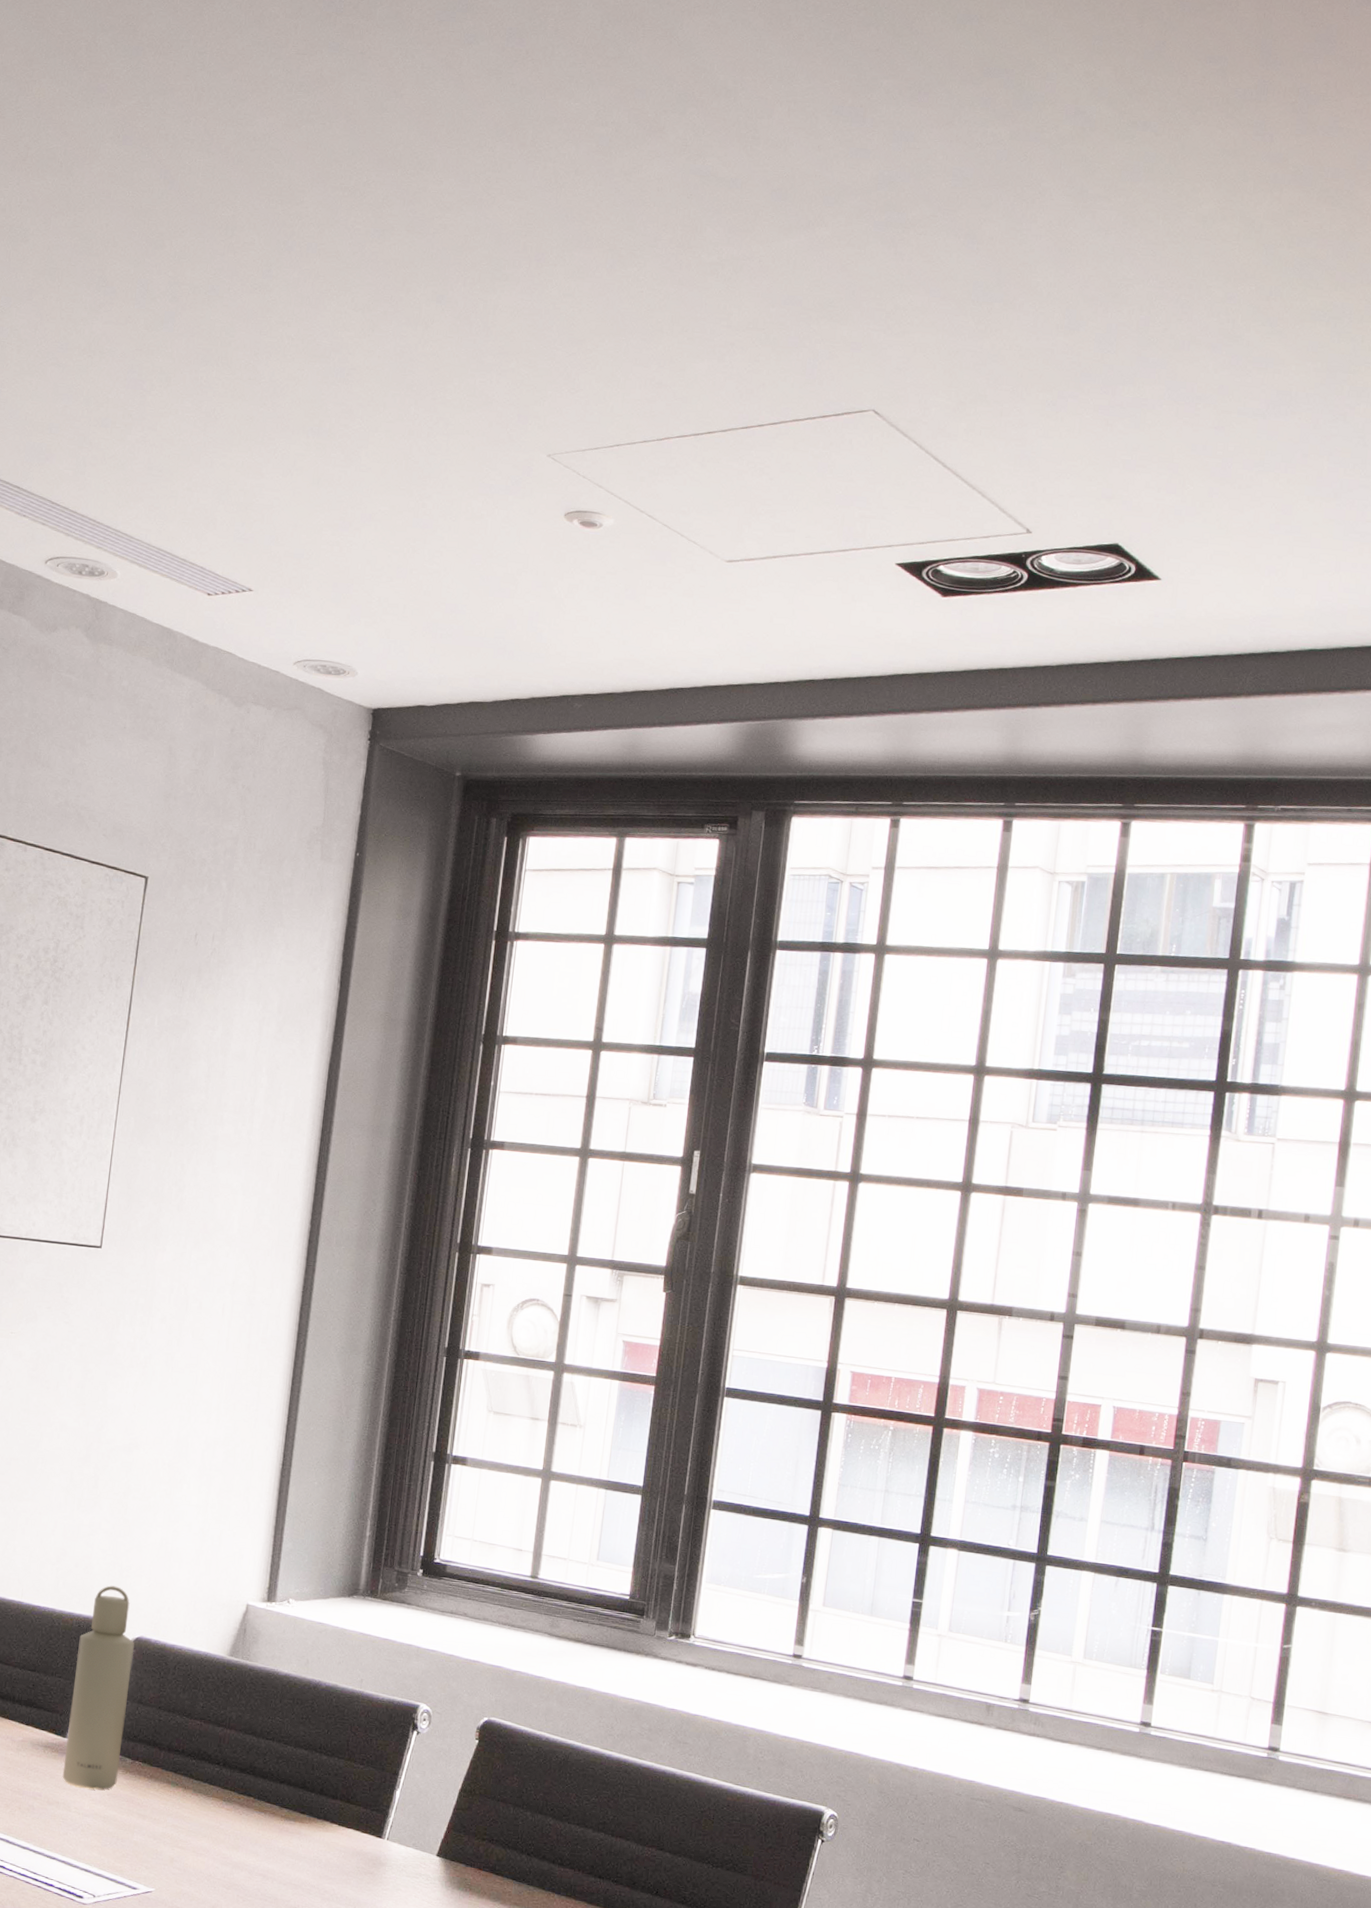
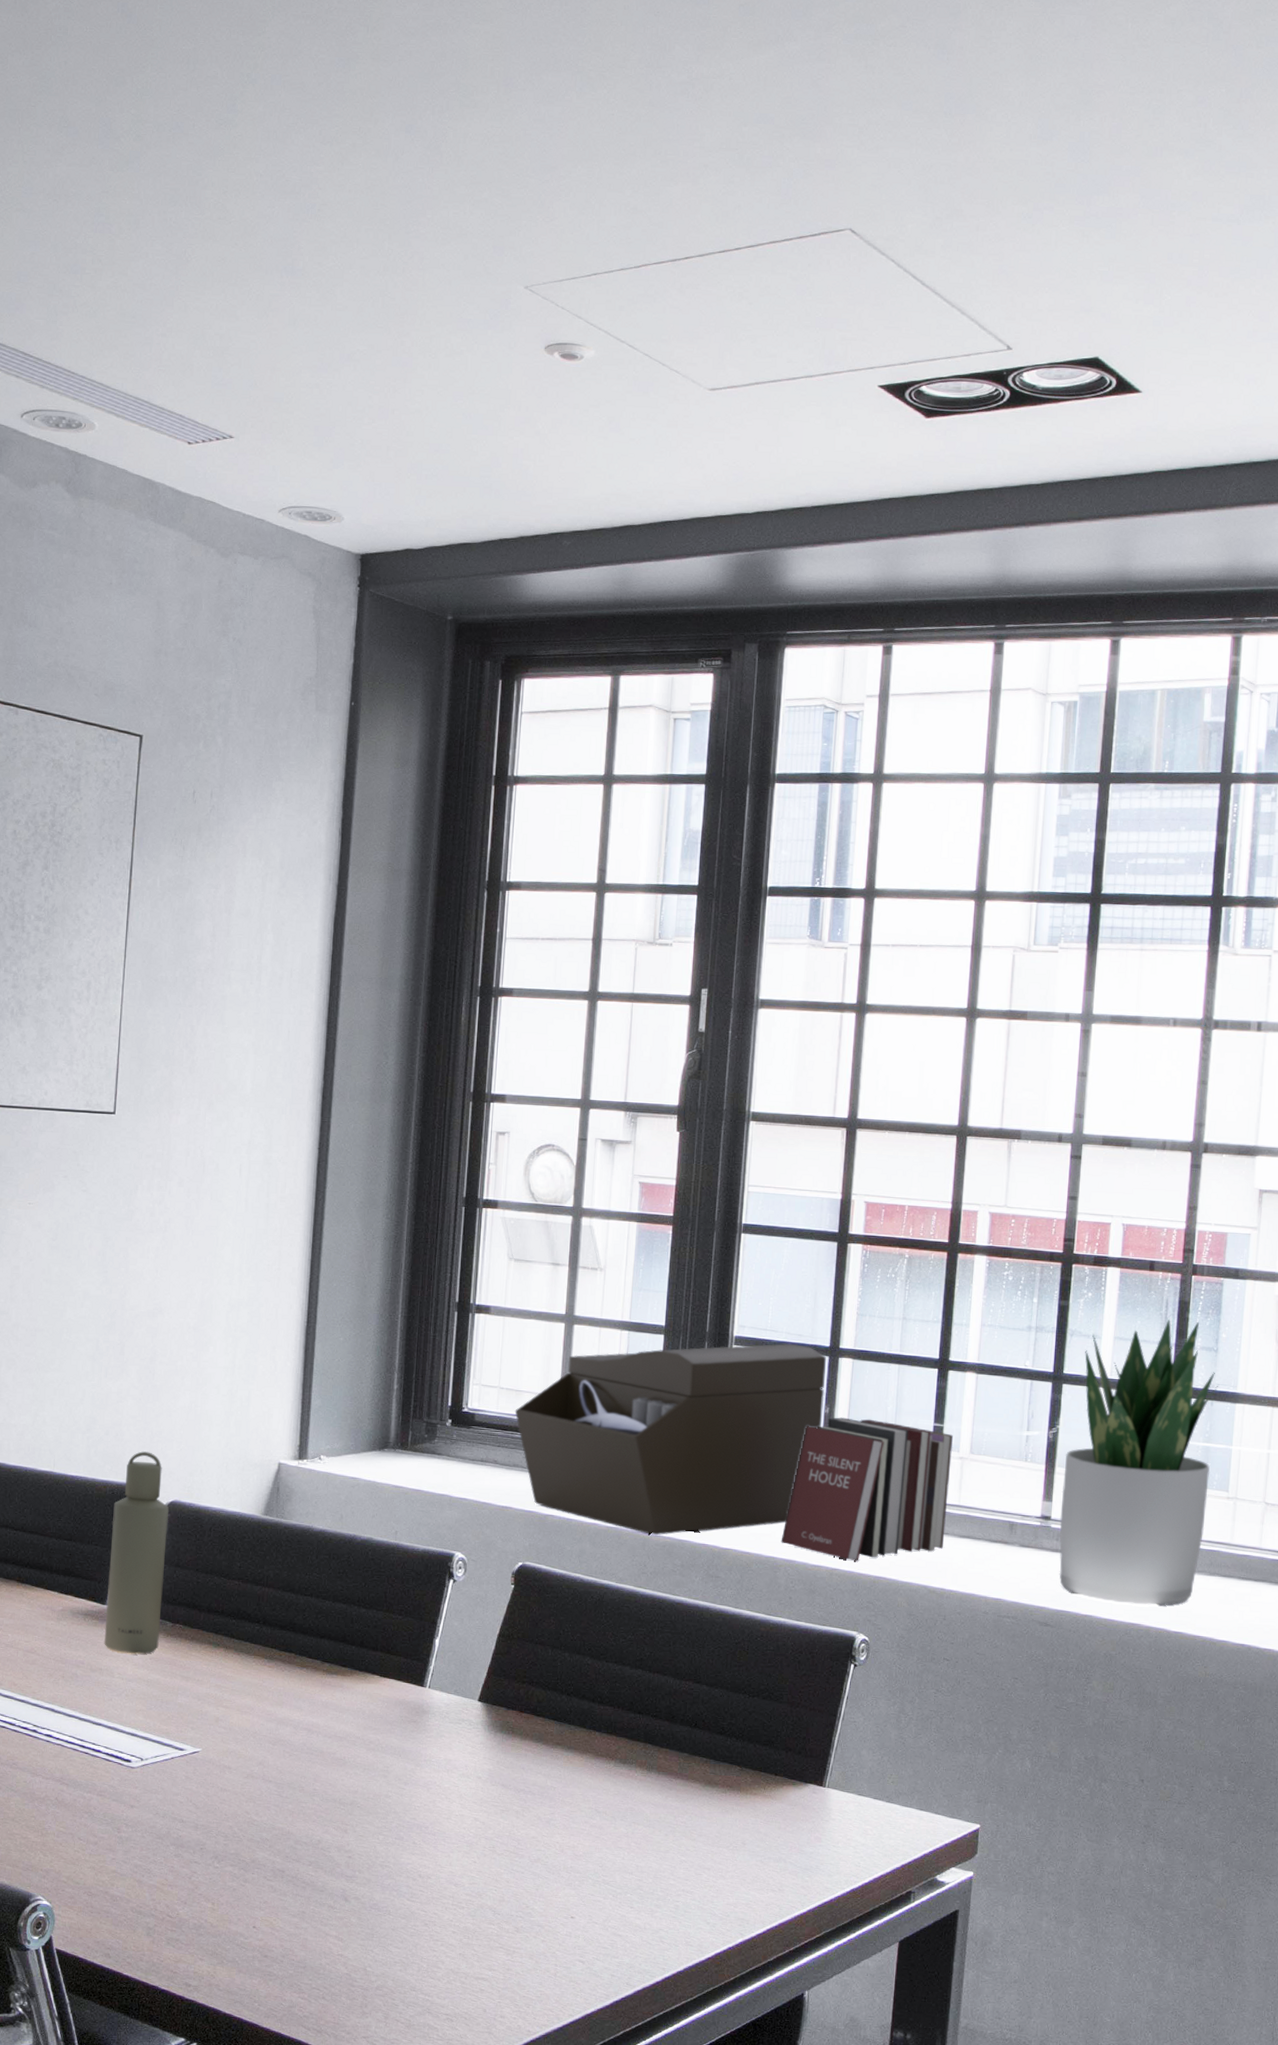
sewing box: none [487,1509,806,1698] -> present [515,1343,827,1536]
books: none [751,1587,932,1735] -> present [781,1417,953,1561]
planter: none [1035,1506,1207,1798] -> present [1059,1320,1219,1606]

